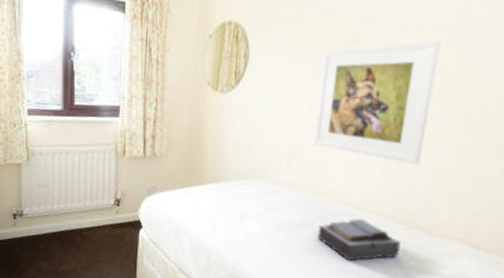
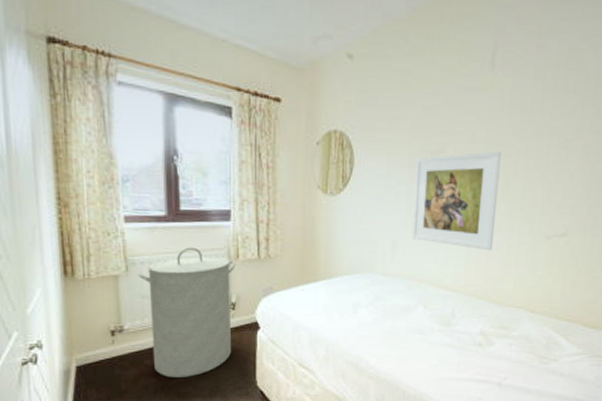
laundry hamper: none [36,141,122,267] -> present [137,247,236,378]
bible: present [317,218,401,261] -> none [419,298,482,336]

